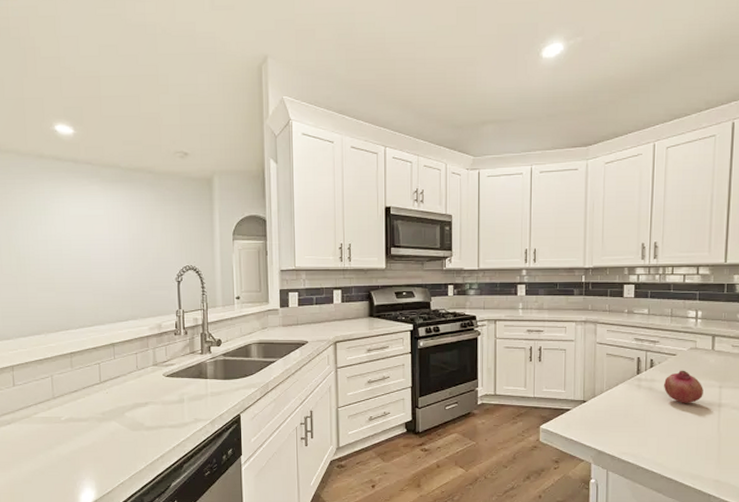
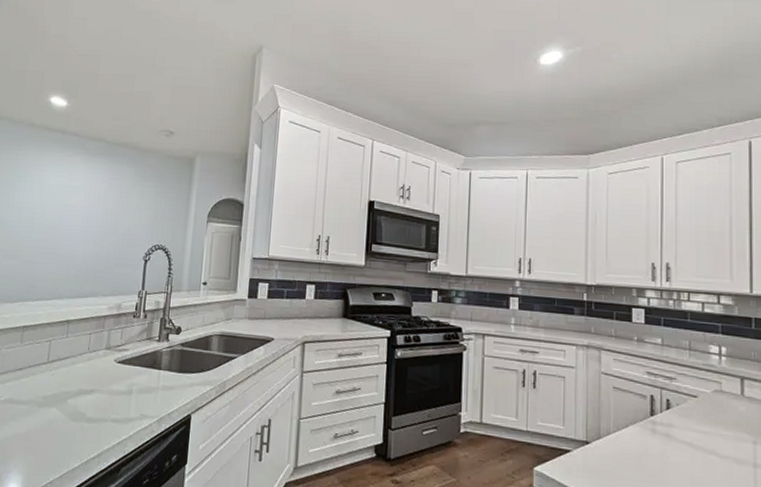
fruit: present [664,370,703,403] -> none [684,416,733,459]

